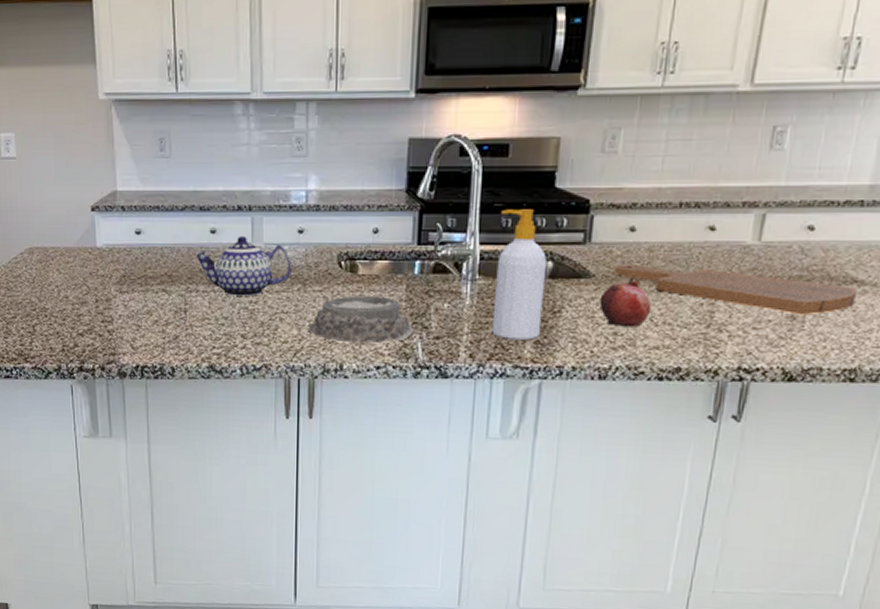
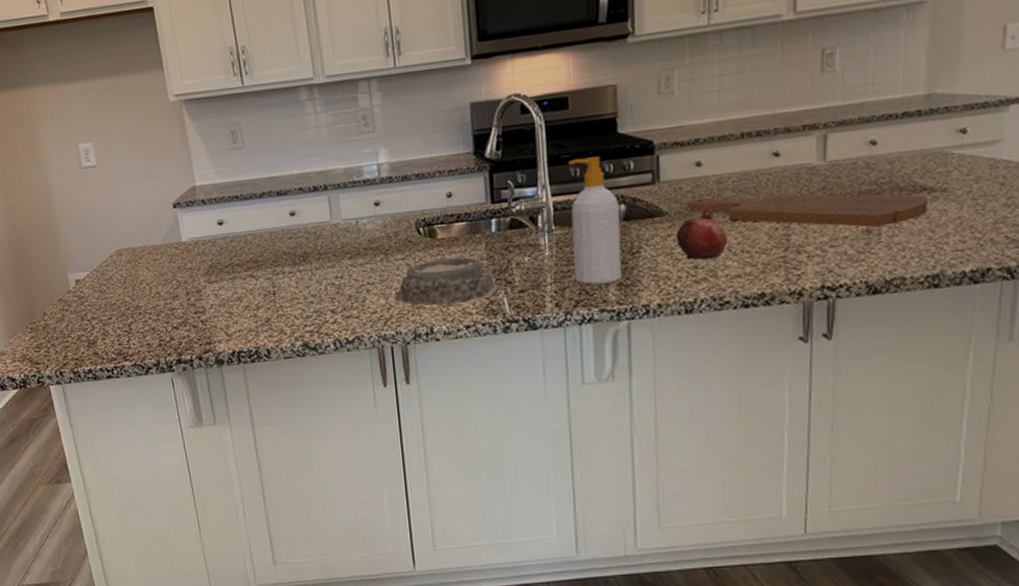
teapot: present [196,235,292,296] -> none [278,214,373,274]

